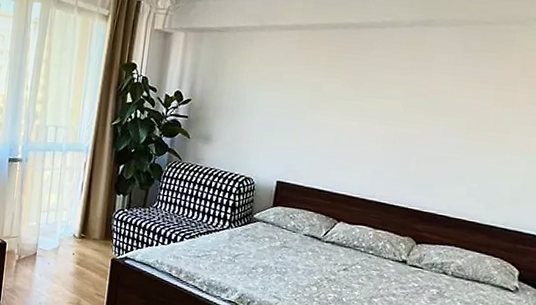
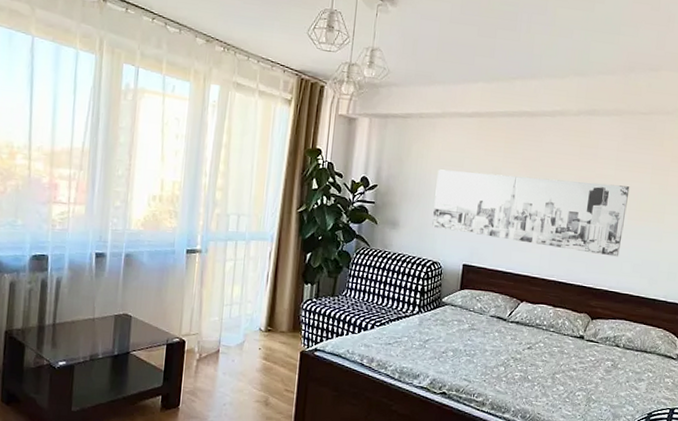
wall art: none [246,84,469,179] -> present [432,169,630,257]

